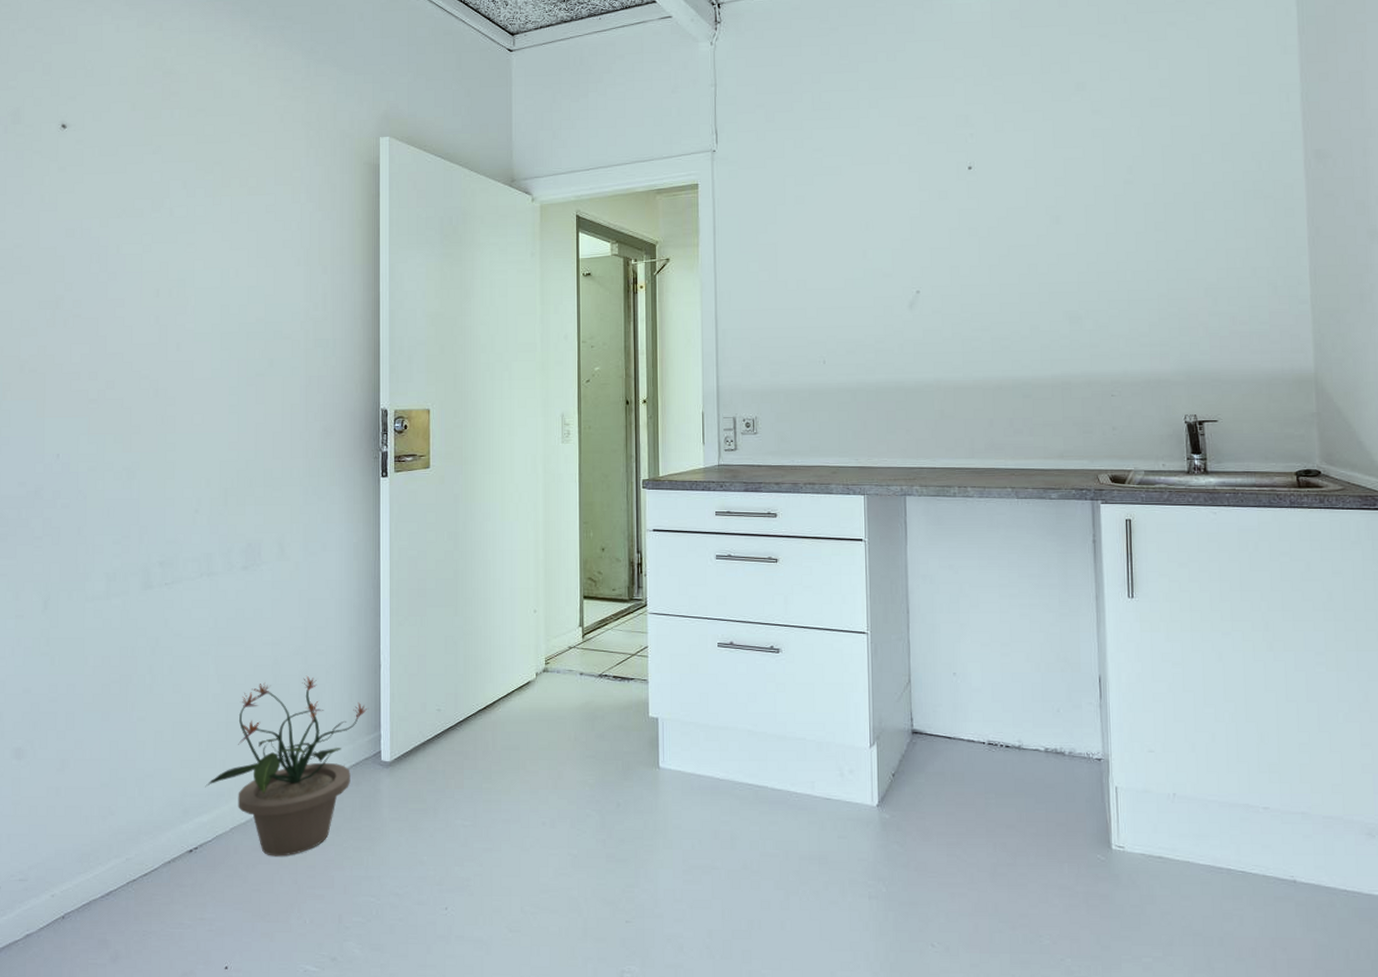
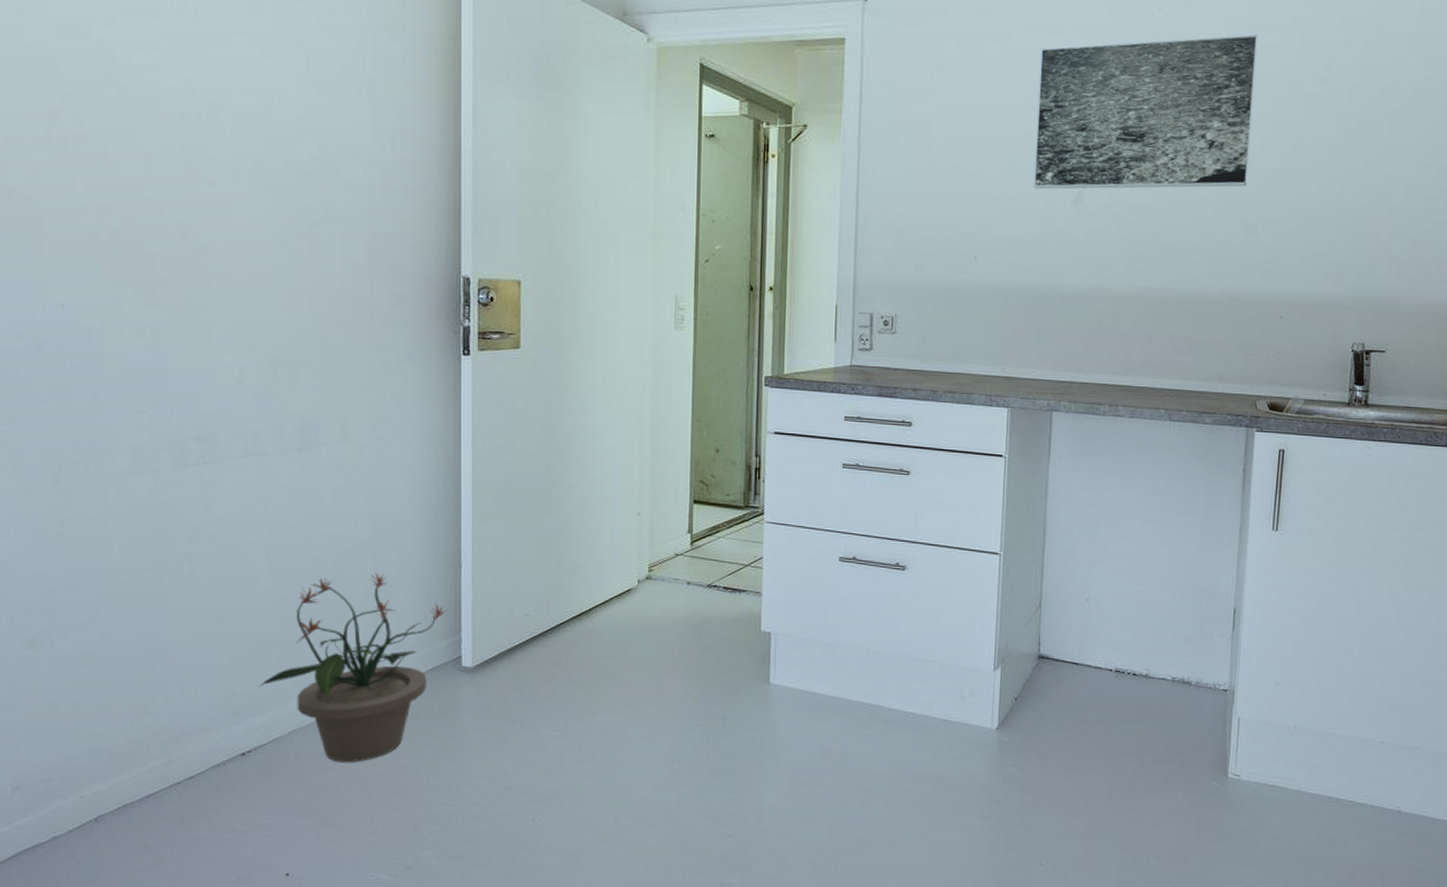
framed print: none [868,149,1068,298] -> present [1033,34,1259,190]

